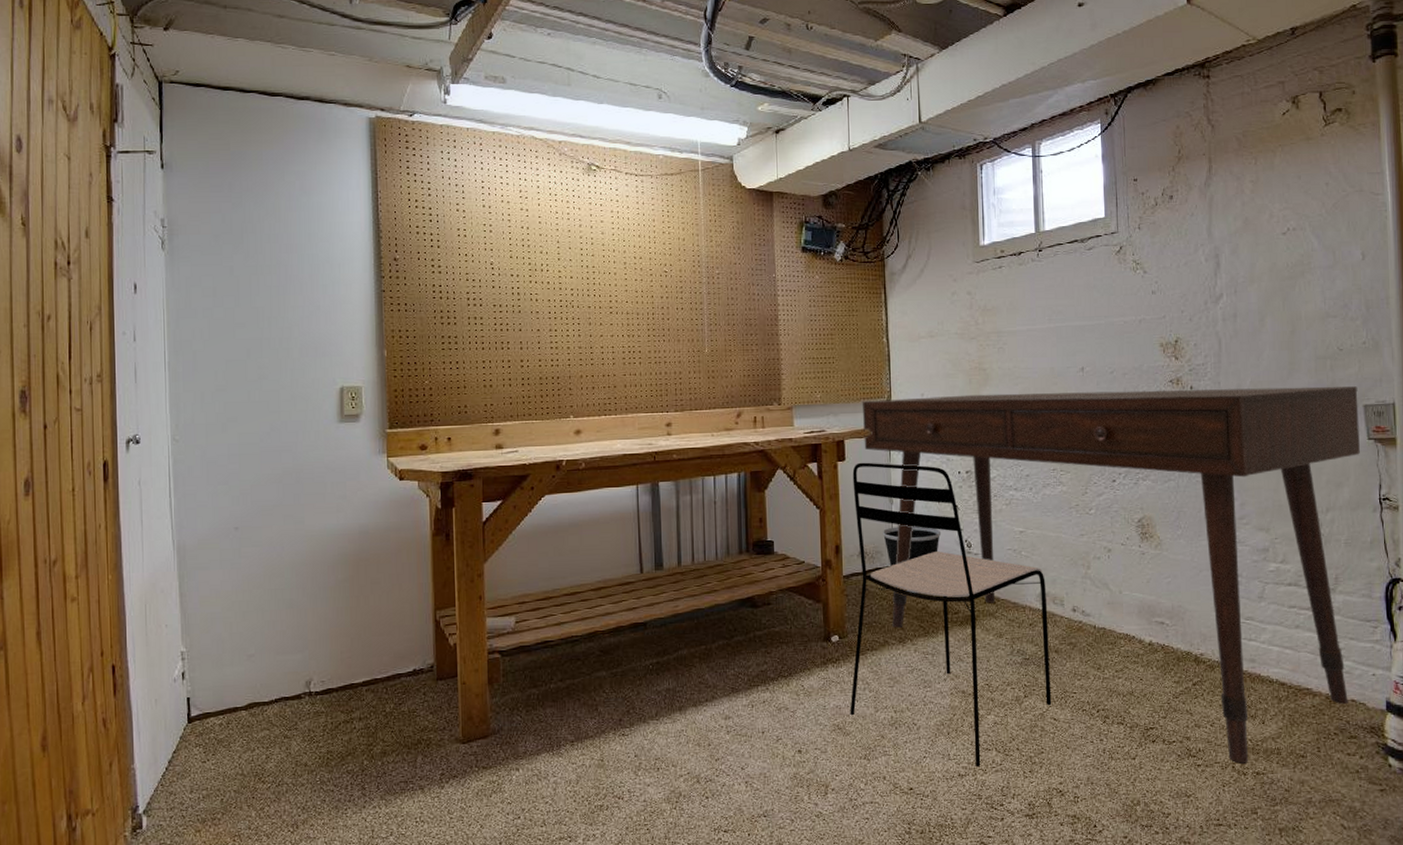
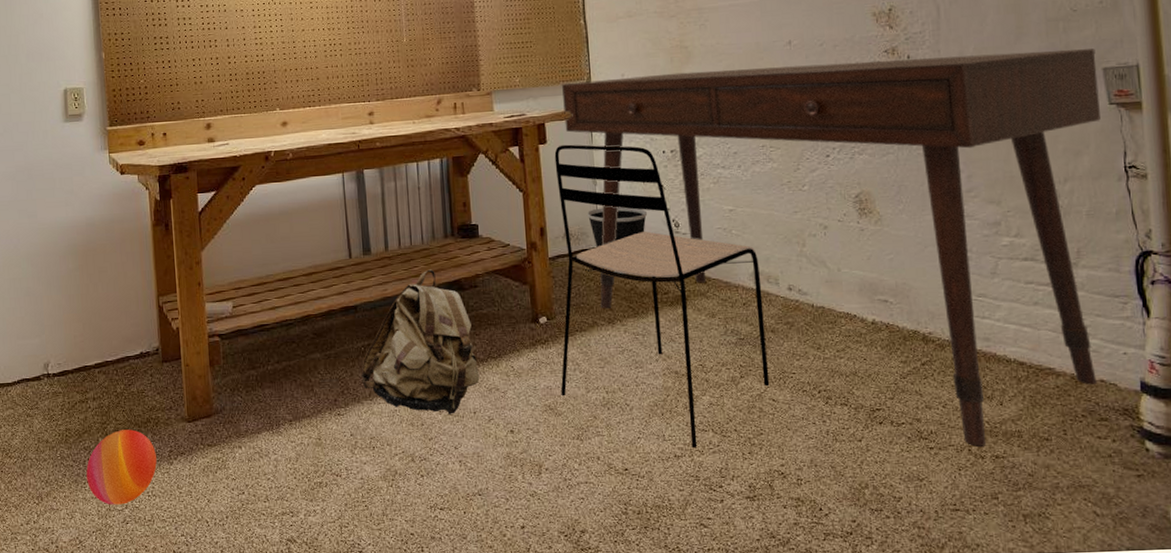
ball: none [348,751,426,832] -> present [86,429,157,505]
backpack: none [648,585,770,734] -> present [361,269,480,414]

